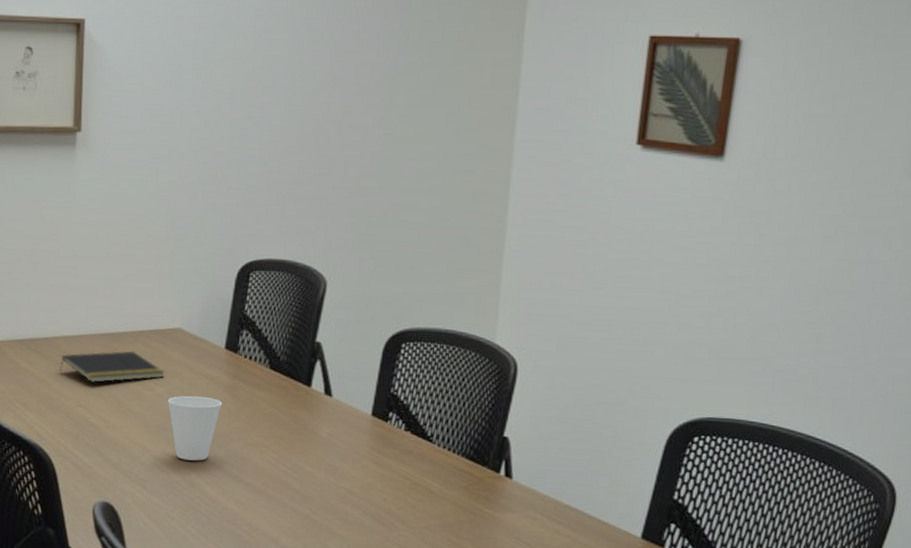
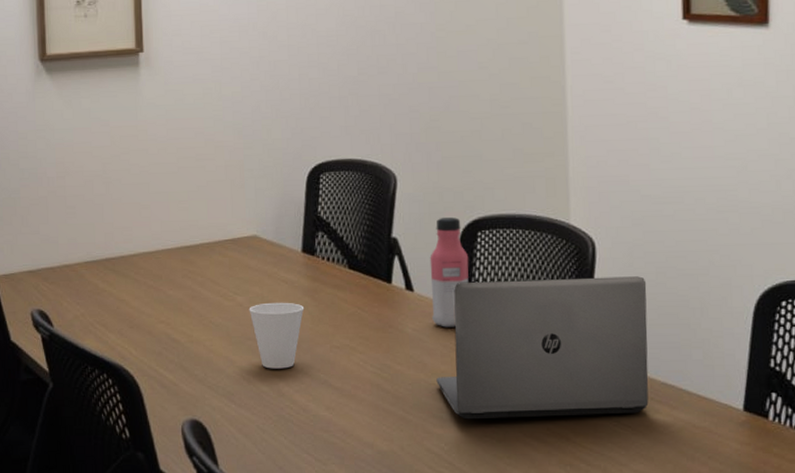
notepad: present [59,351,165,383] -> none [138,262,244,297]
laptop: none [345,391,564,532] -> present [436,276,649,420]
water bottle: none [348,326,391,435] -> present [429,217,469,328]

